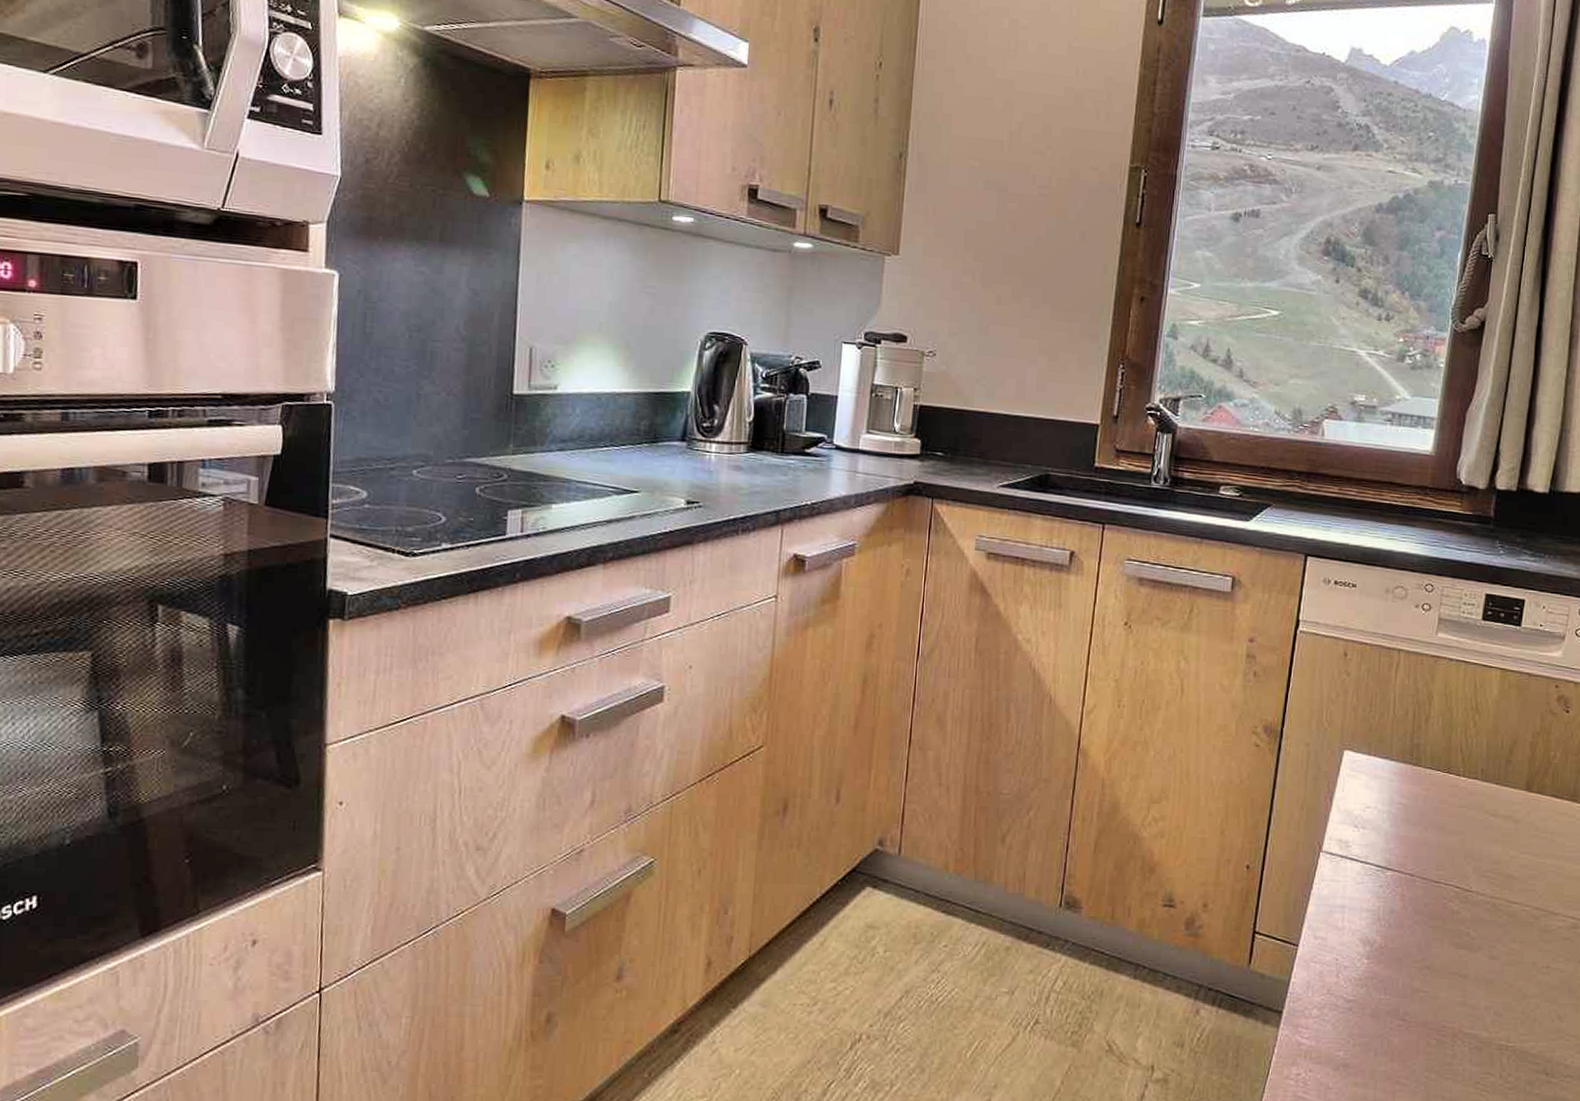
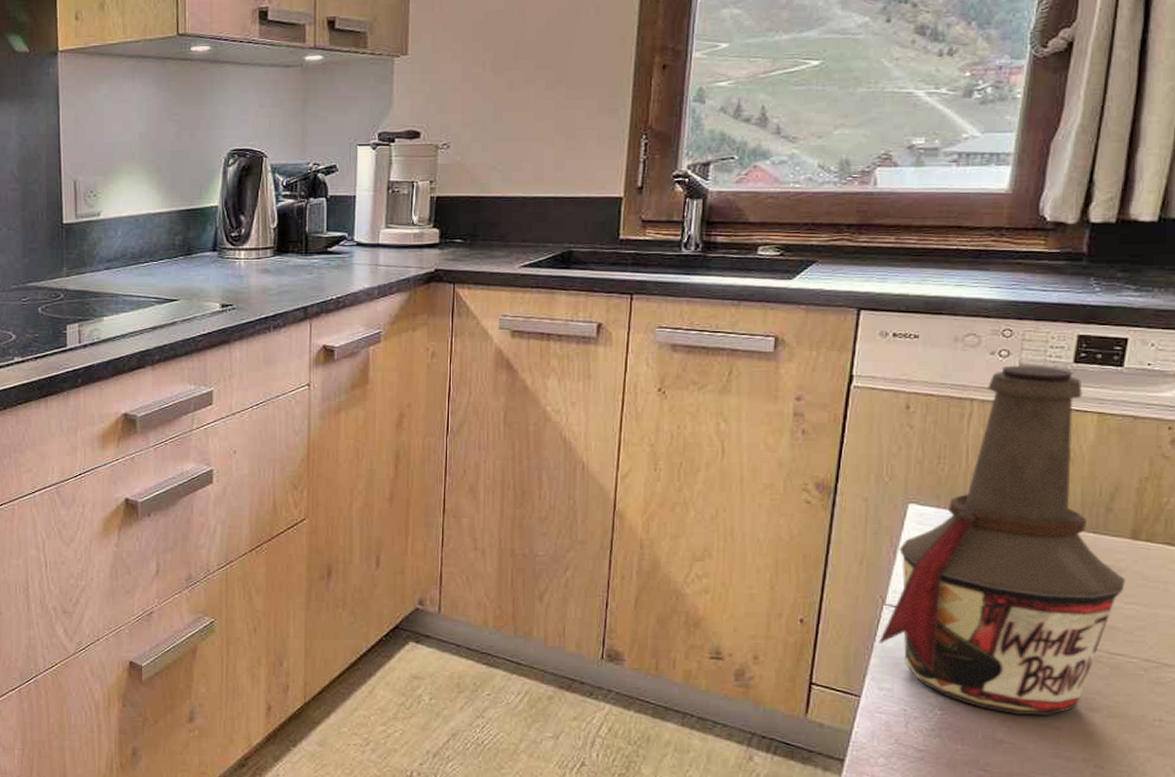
bottle: none [1315,619,1521,964] -> present [878,365,1126,716]

